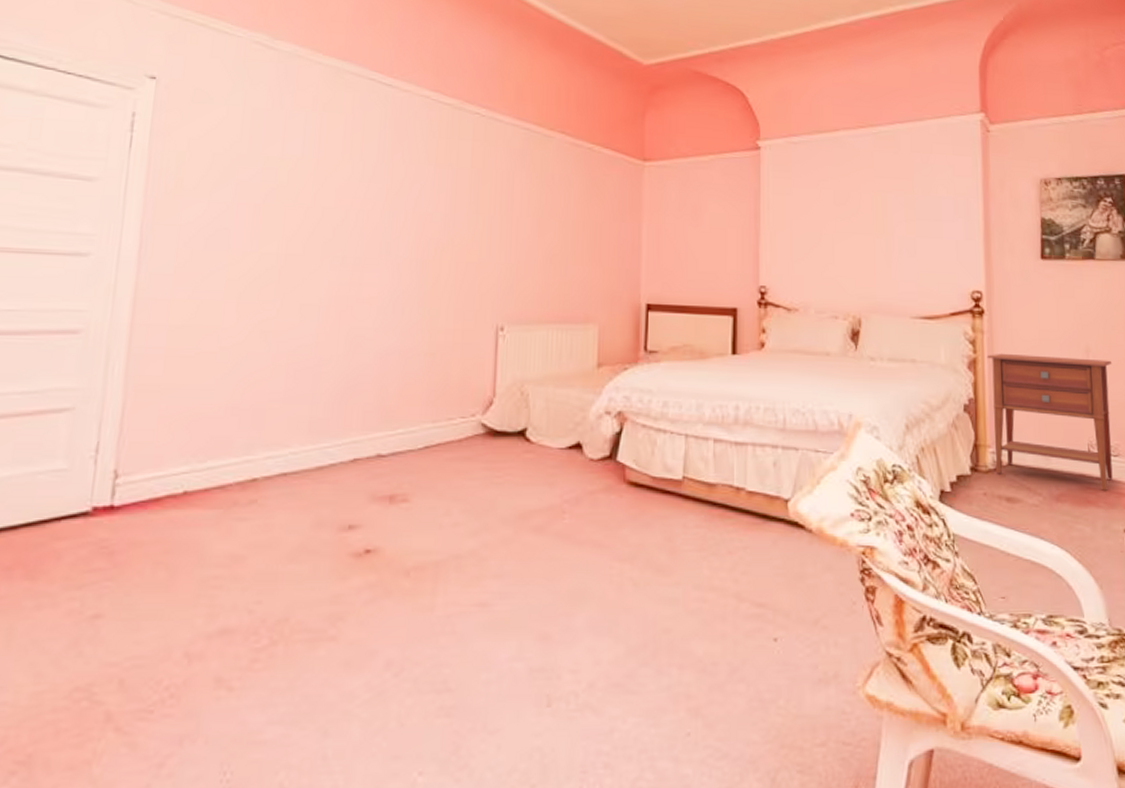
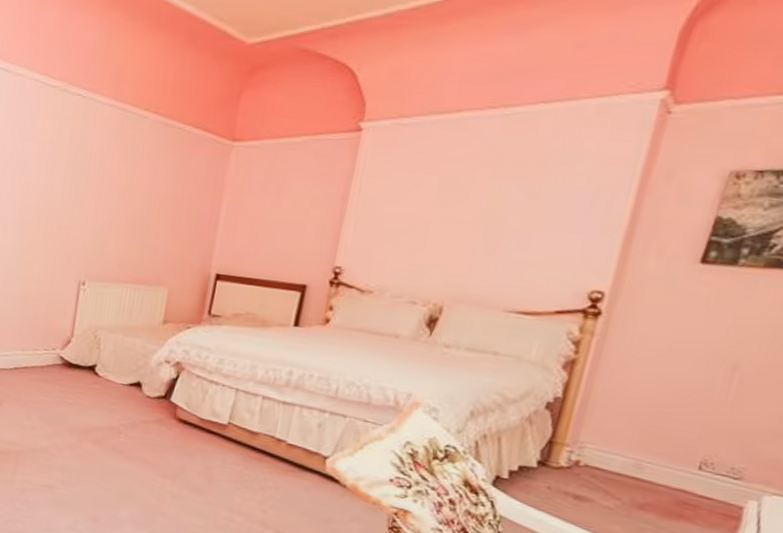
nightstand: present [987,353,1113,491] -> none [568,357,768,510]

